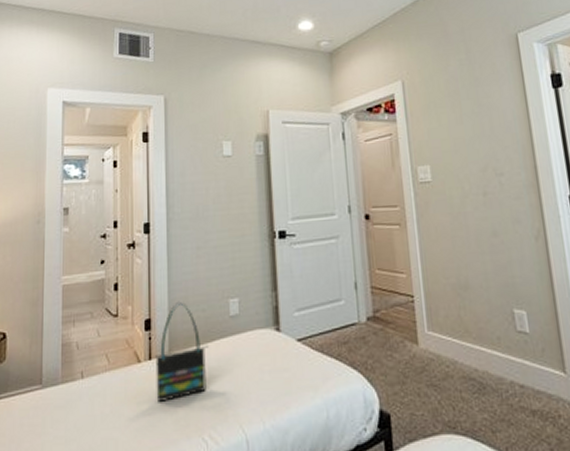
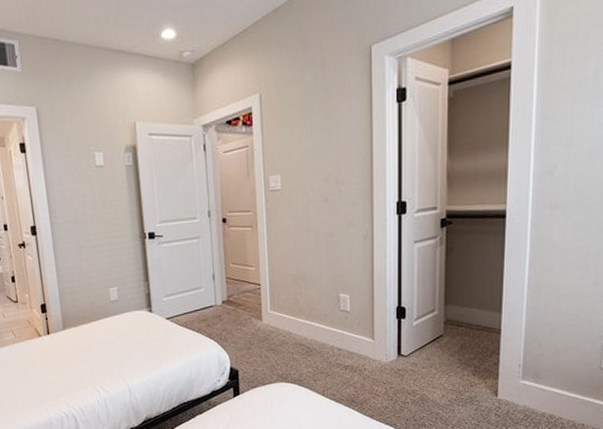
tote bag: present [155,301,208,402] -> none [52,290,96,364]

